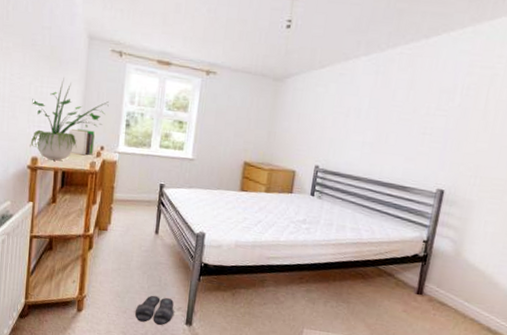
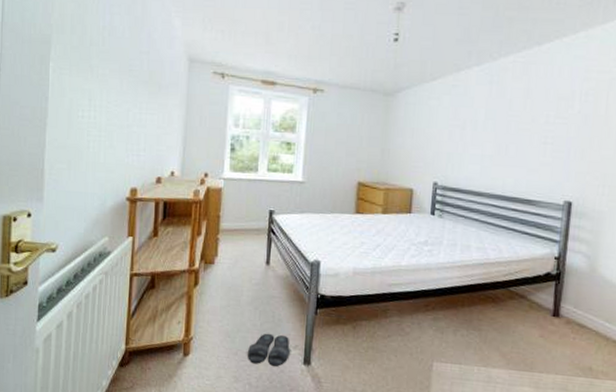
potted plant: present [30,78,109,161] -> none [128,103,212,191]
books: present [68,128,95,156] -> none [169,155,199,184]

